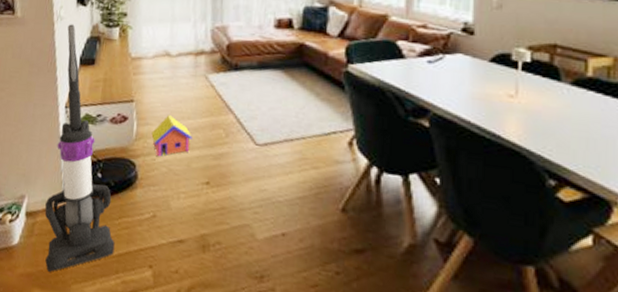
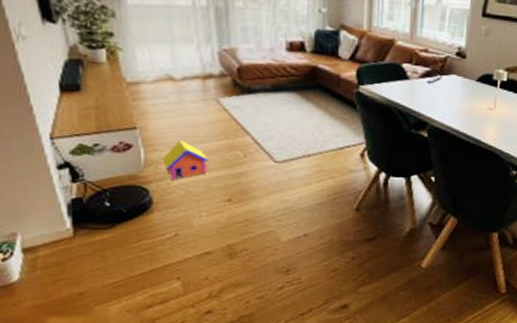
vacuum cleaner: present [44,24,115,272] -> none [34,44,137,299]

